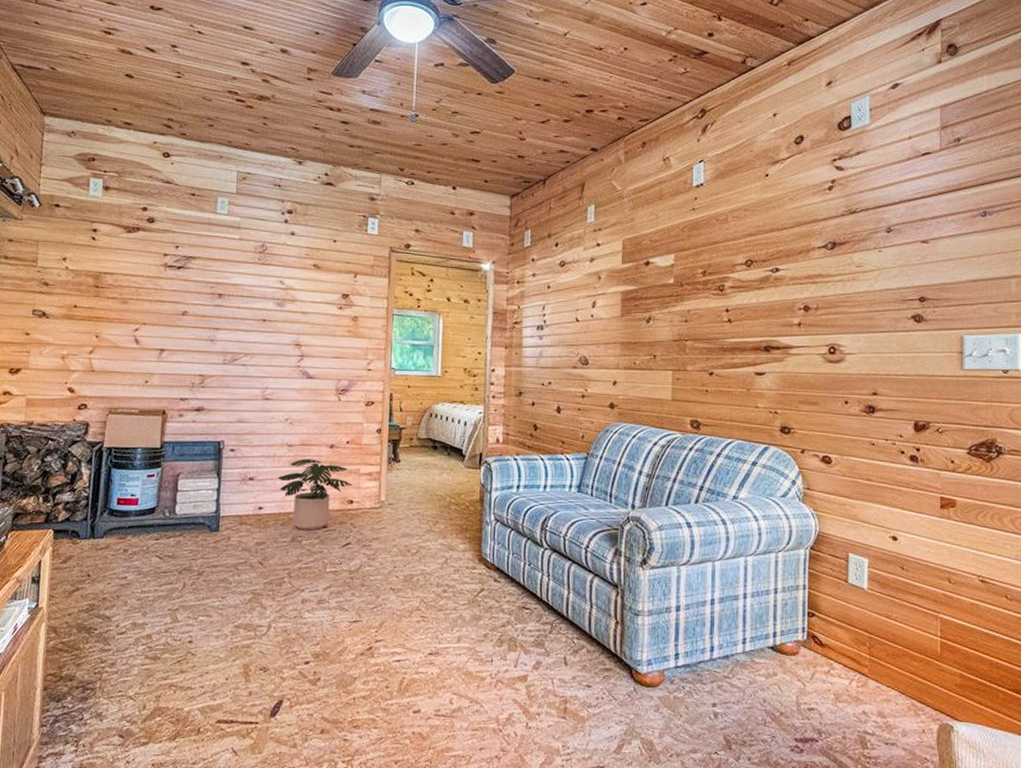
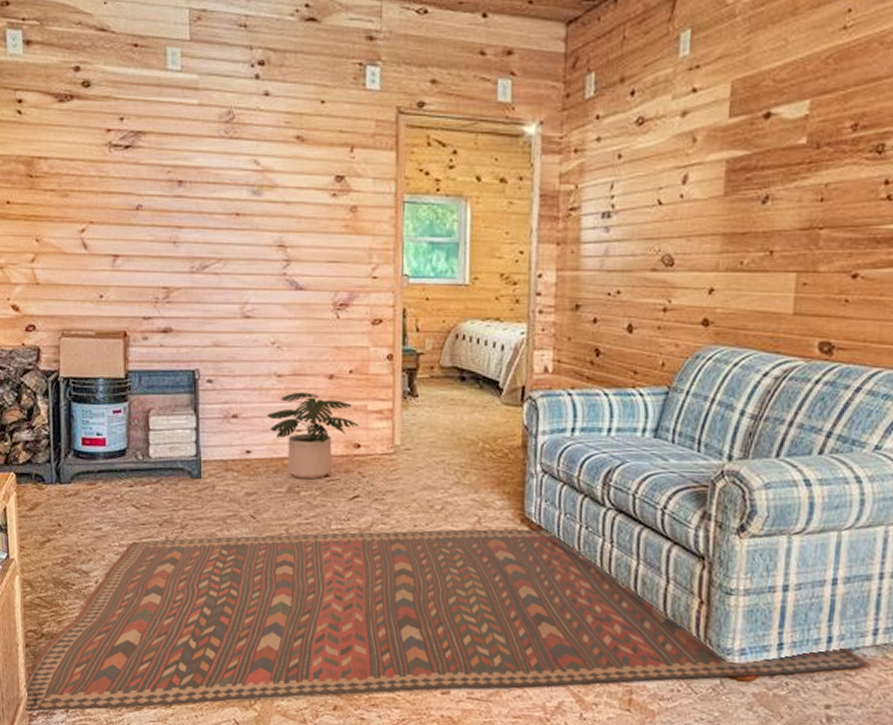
area rug: none [33,566,744,753] -> present [23,529,872,712]

